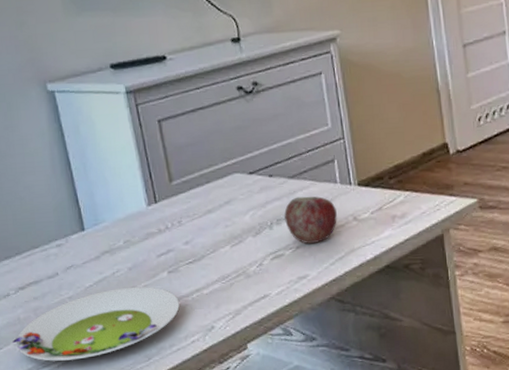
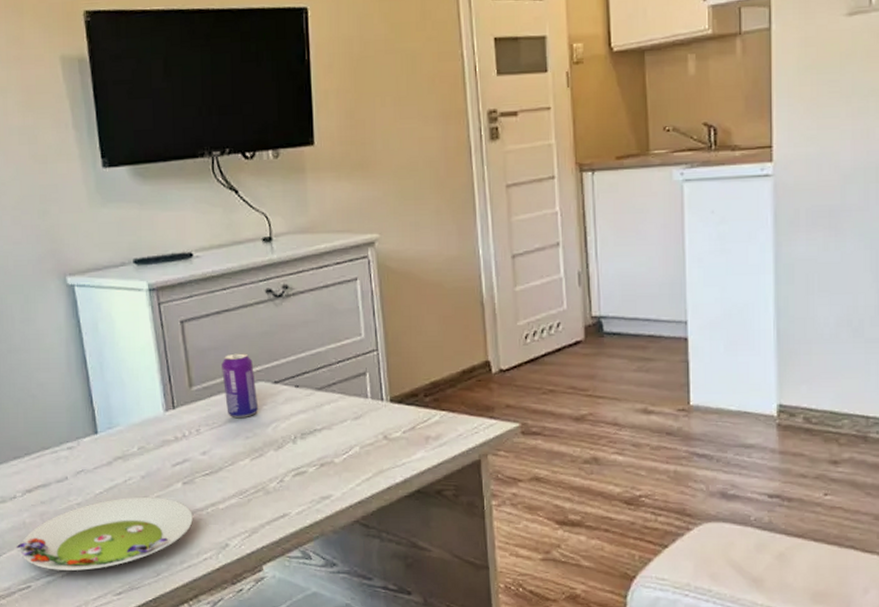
beverage can: none [199,147,236,209] -> present [222,353,259,419]
apple: present [284,196,337,244] -> none [310,410,366,462]

